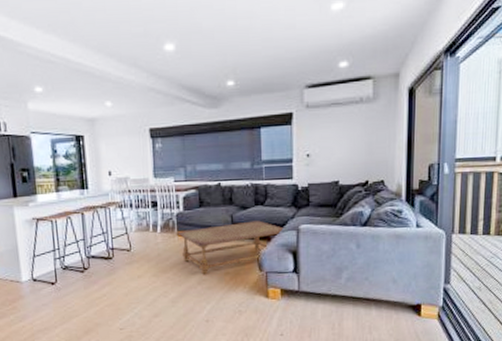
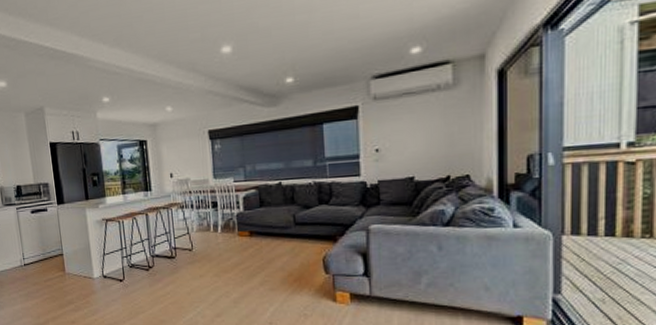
coffee table: present [177,220,284,275] -> none [238,220,351,276]

